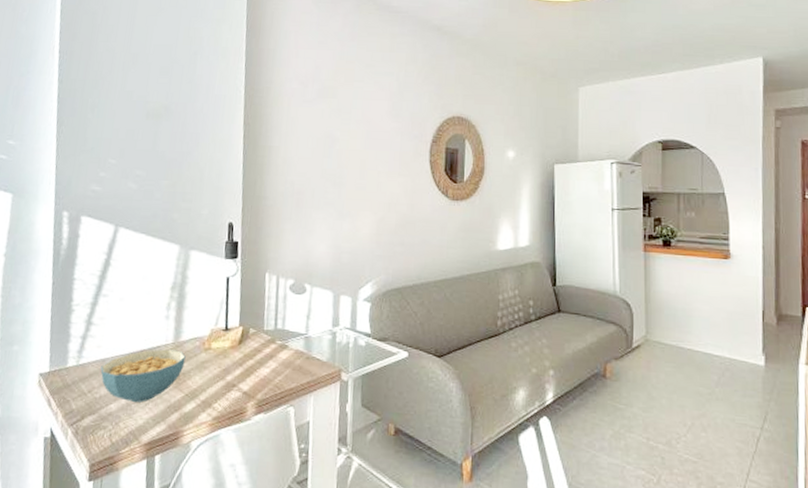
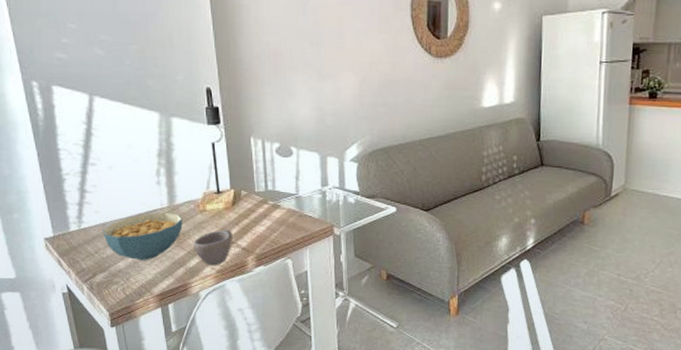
cup: none [192,370,235,412] -> present [193,229,232,266]

